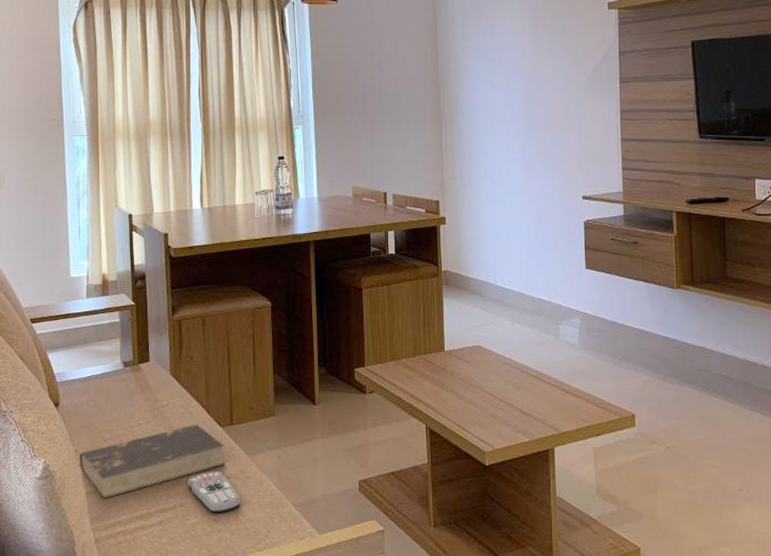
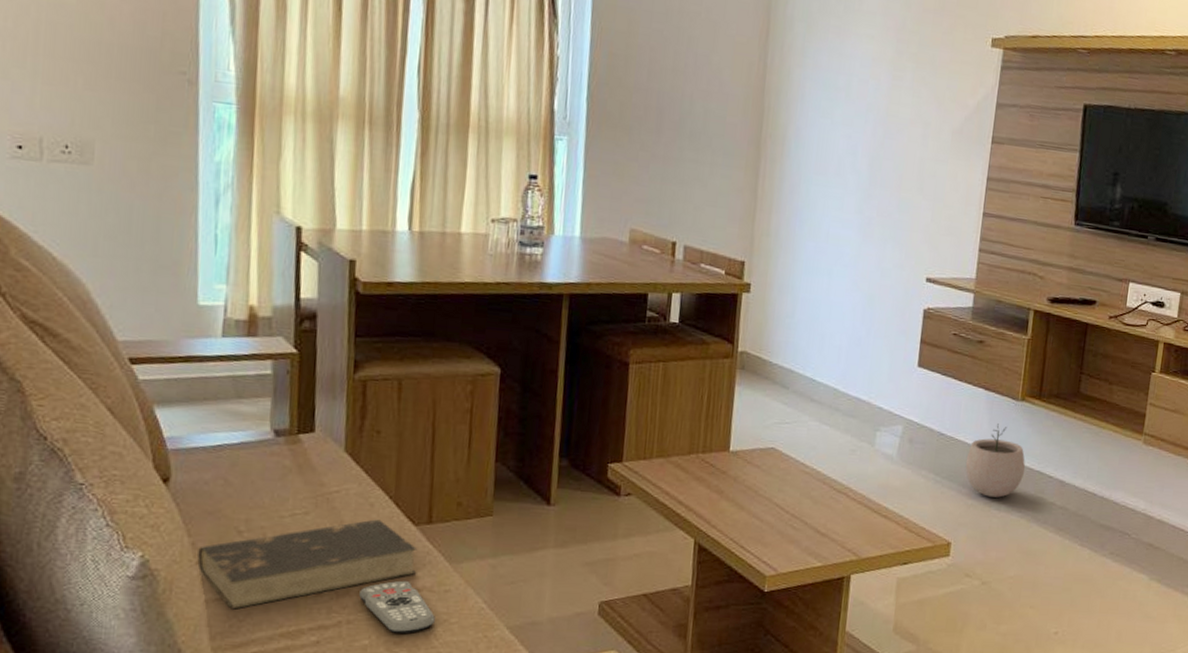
plant pot: none [637,309,689,373] -> present [965,424,1025,498]

